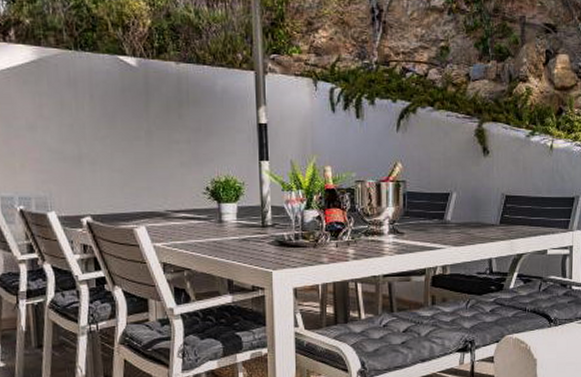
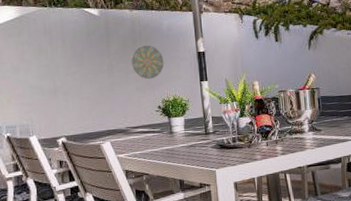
decorative plate: none [174,109,216,153] -> present [131,45,164,80]

